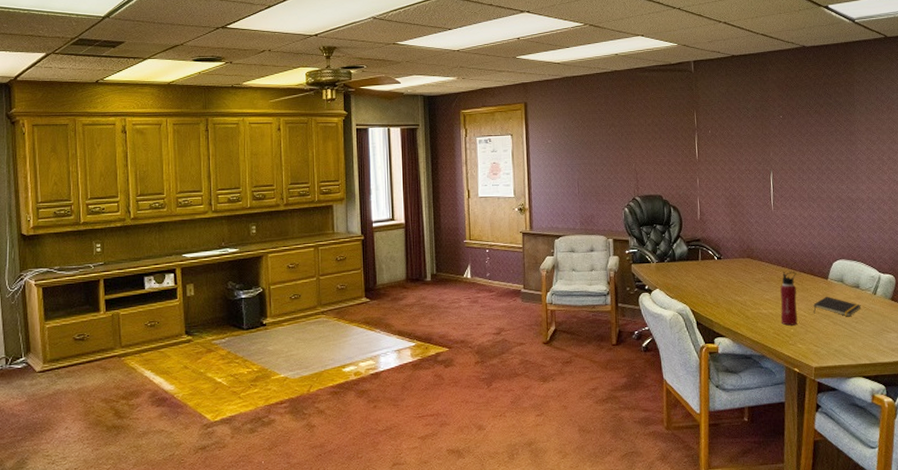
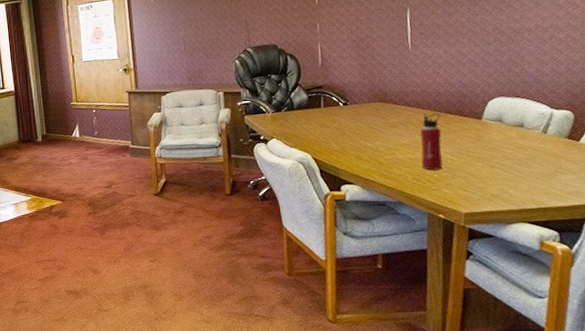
notepad: present [813,297,861,317] -> none [462,138,526,159]

